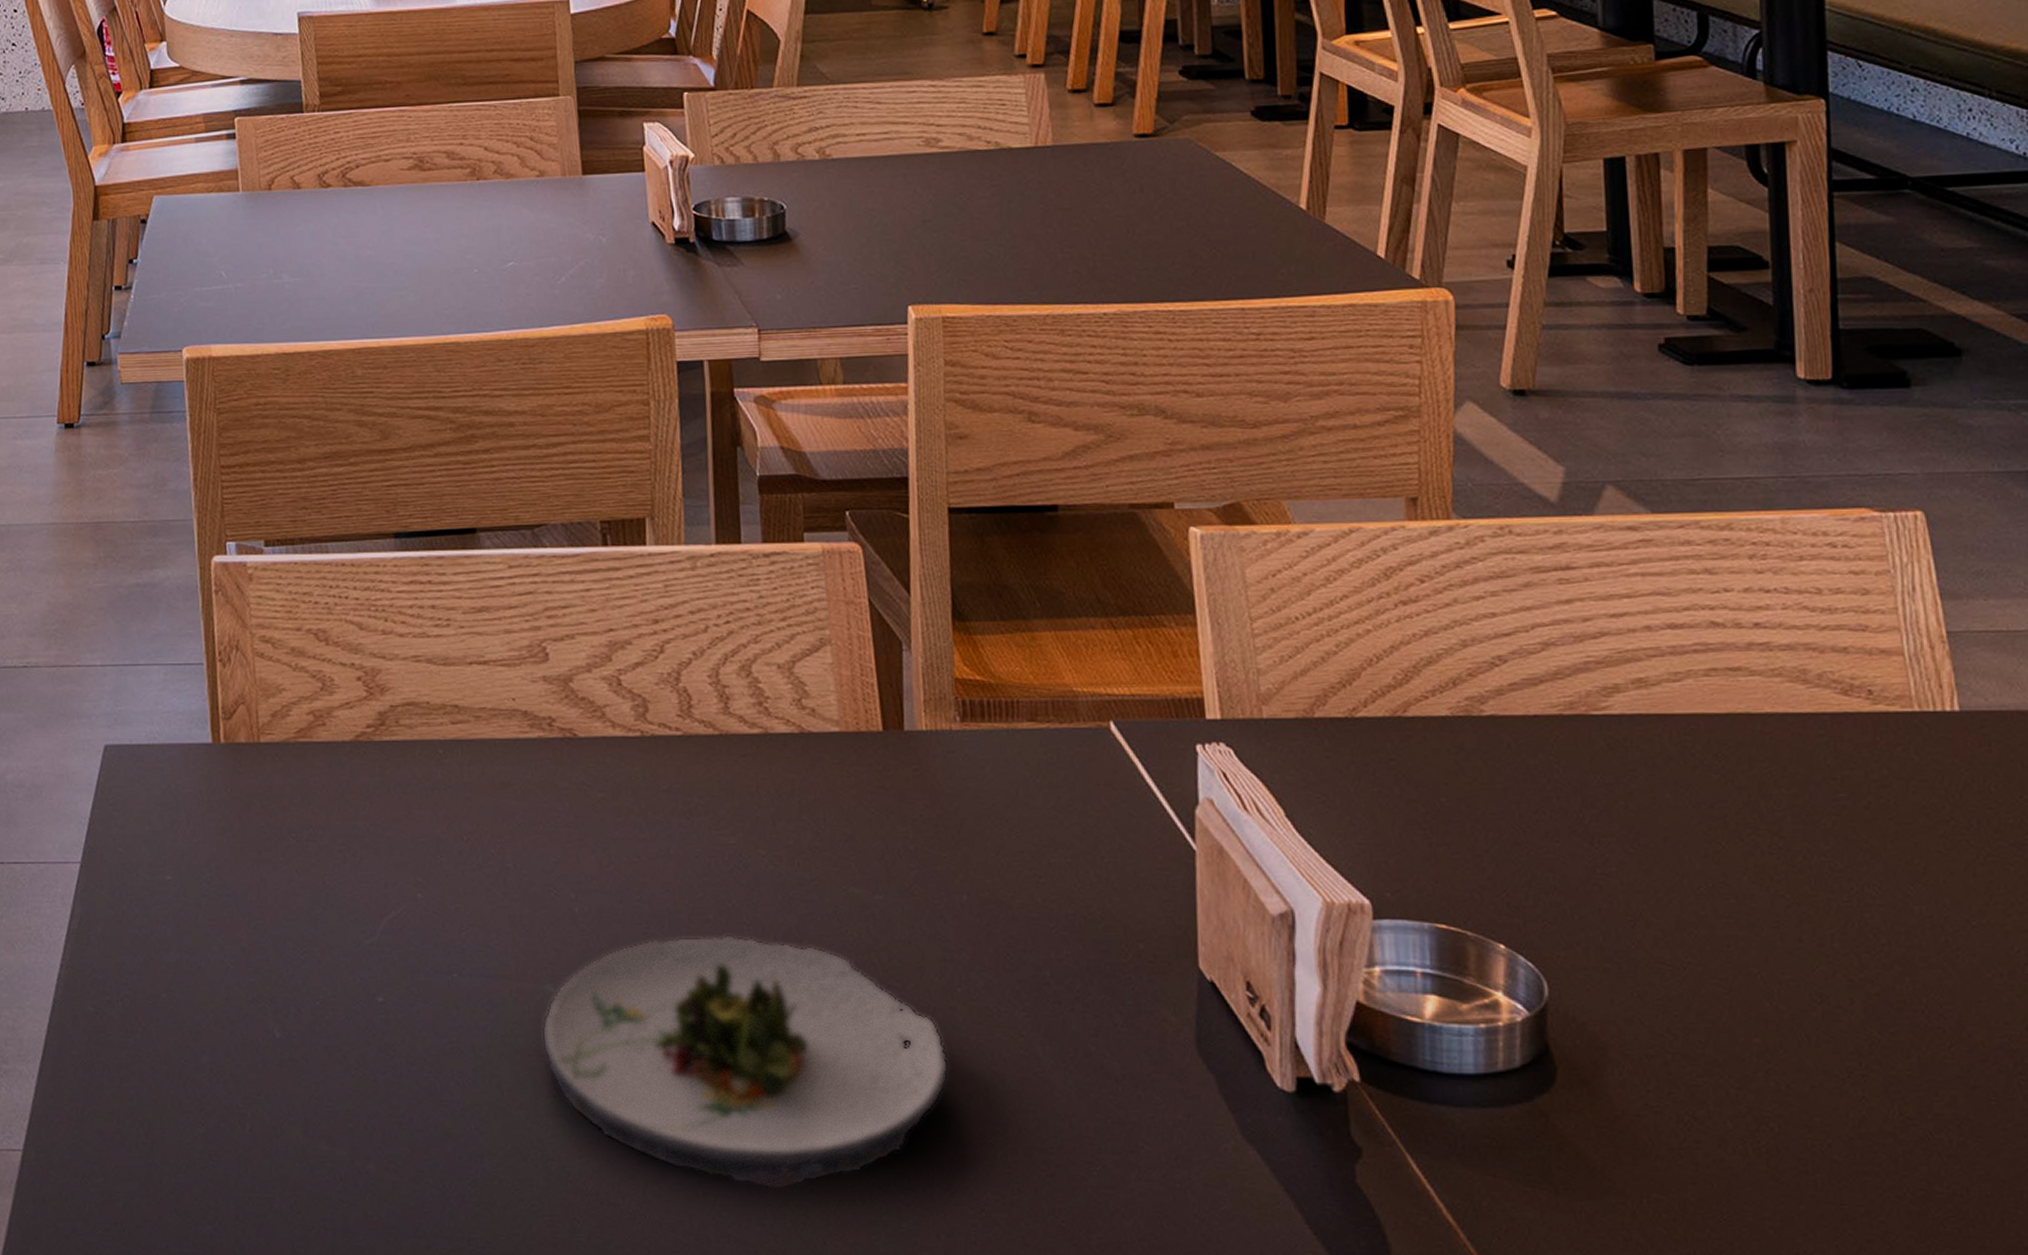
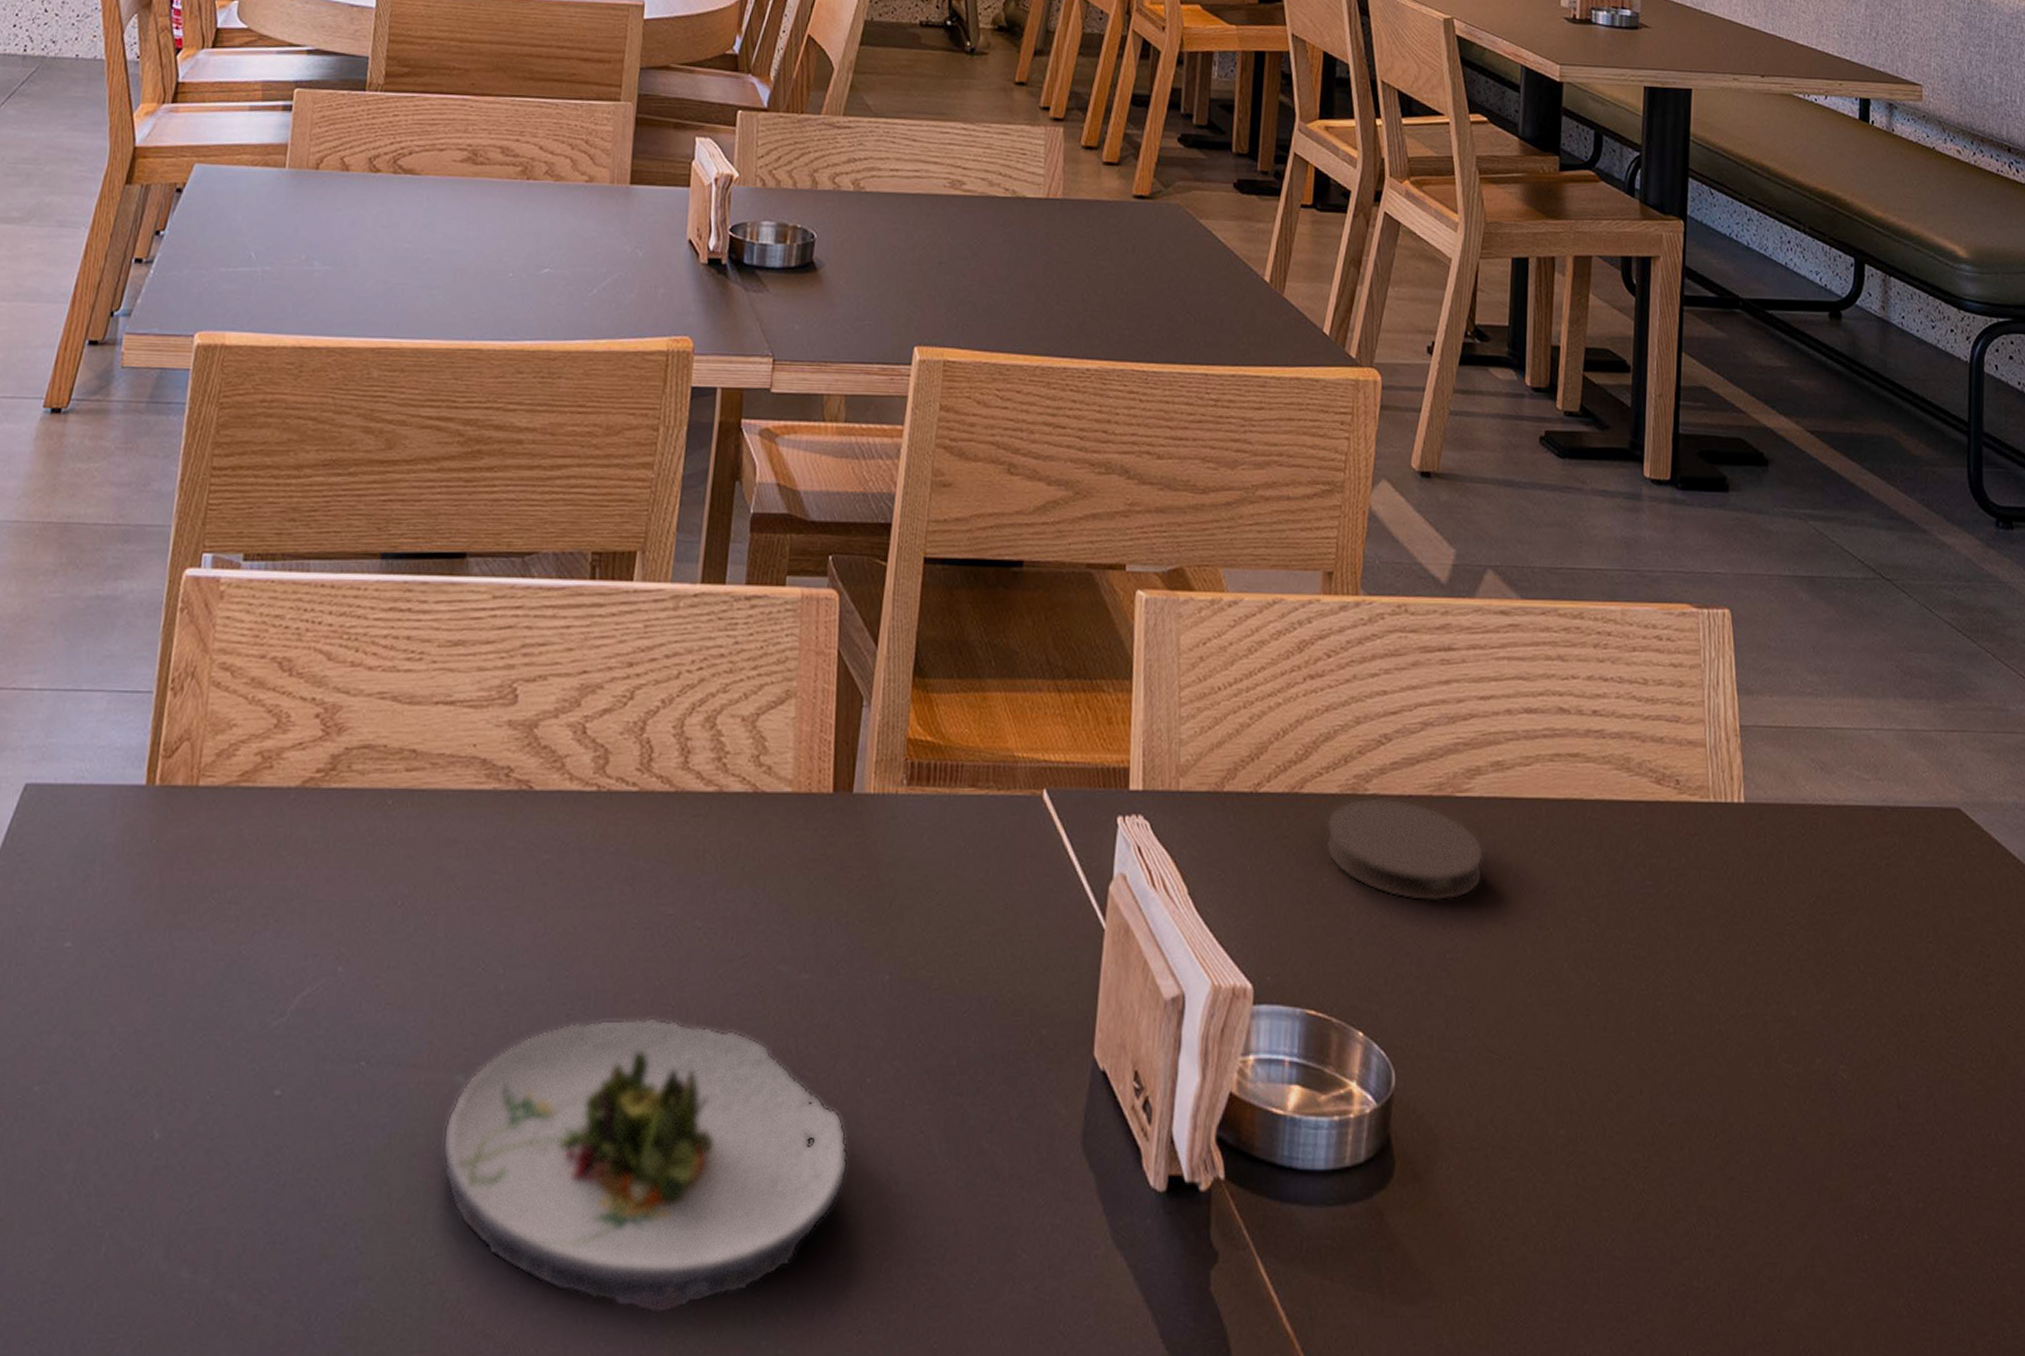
coaster: none [1438,717,1633,819] -> present [1324,797,1484,902]

